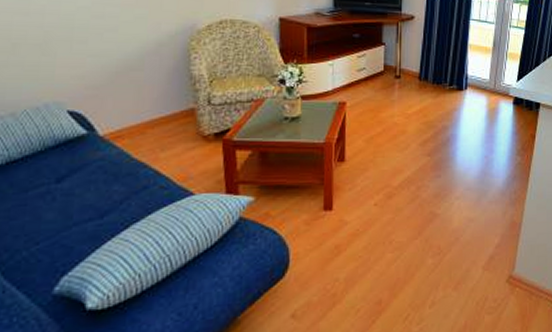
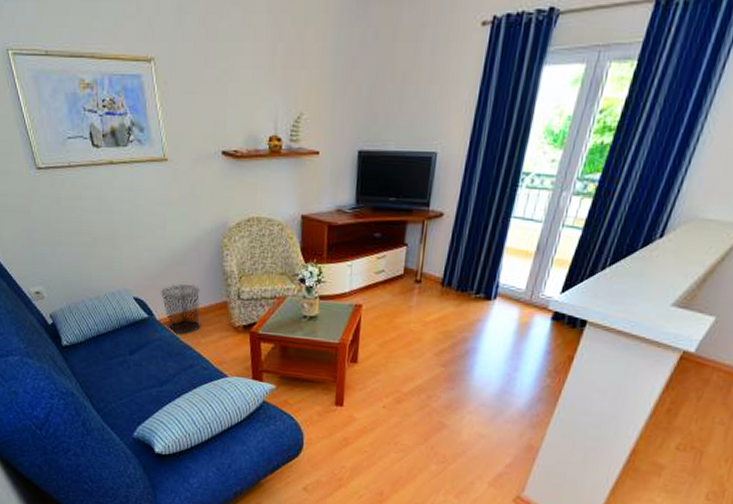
trash can: none [105,91,160,151] -> present [160,284,200,335]

